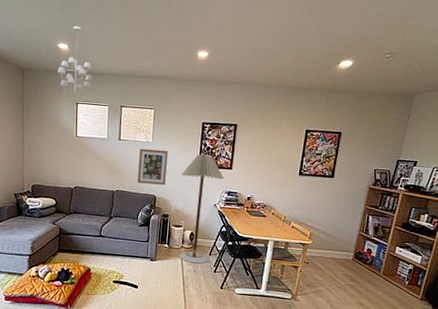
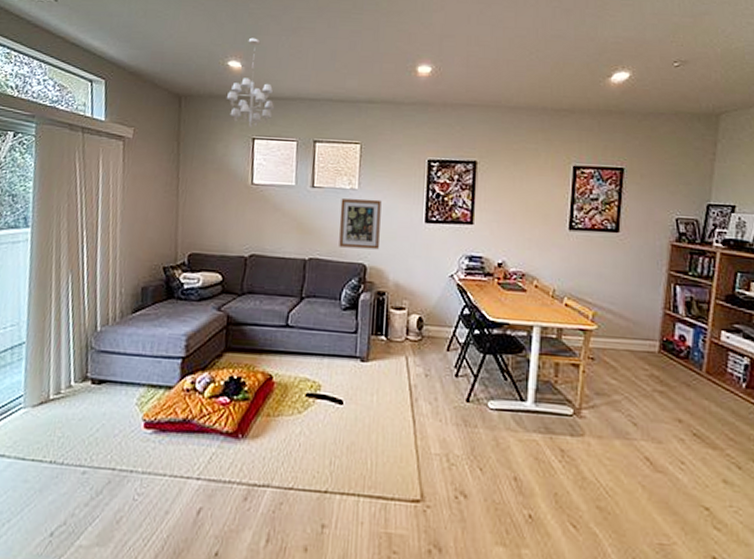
floor lamp: present [180,154,224,264] -> none [402,204,463,364]

